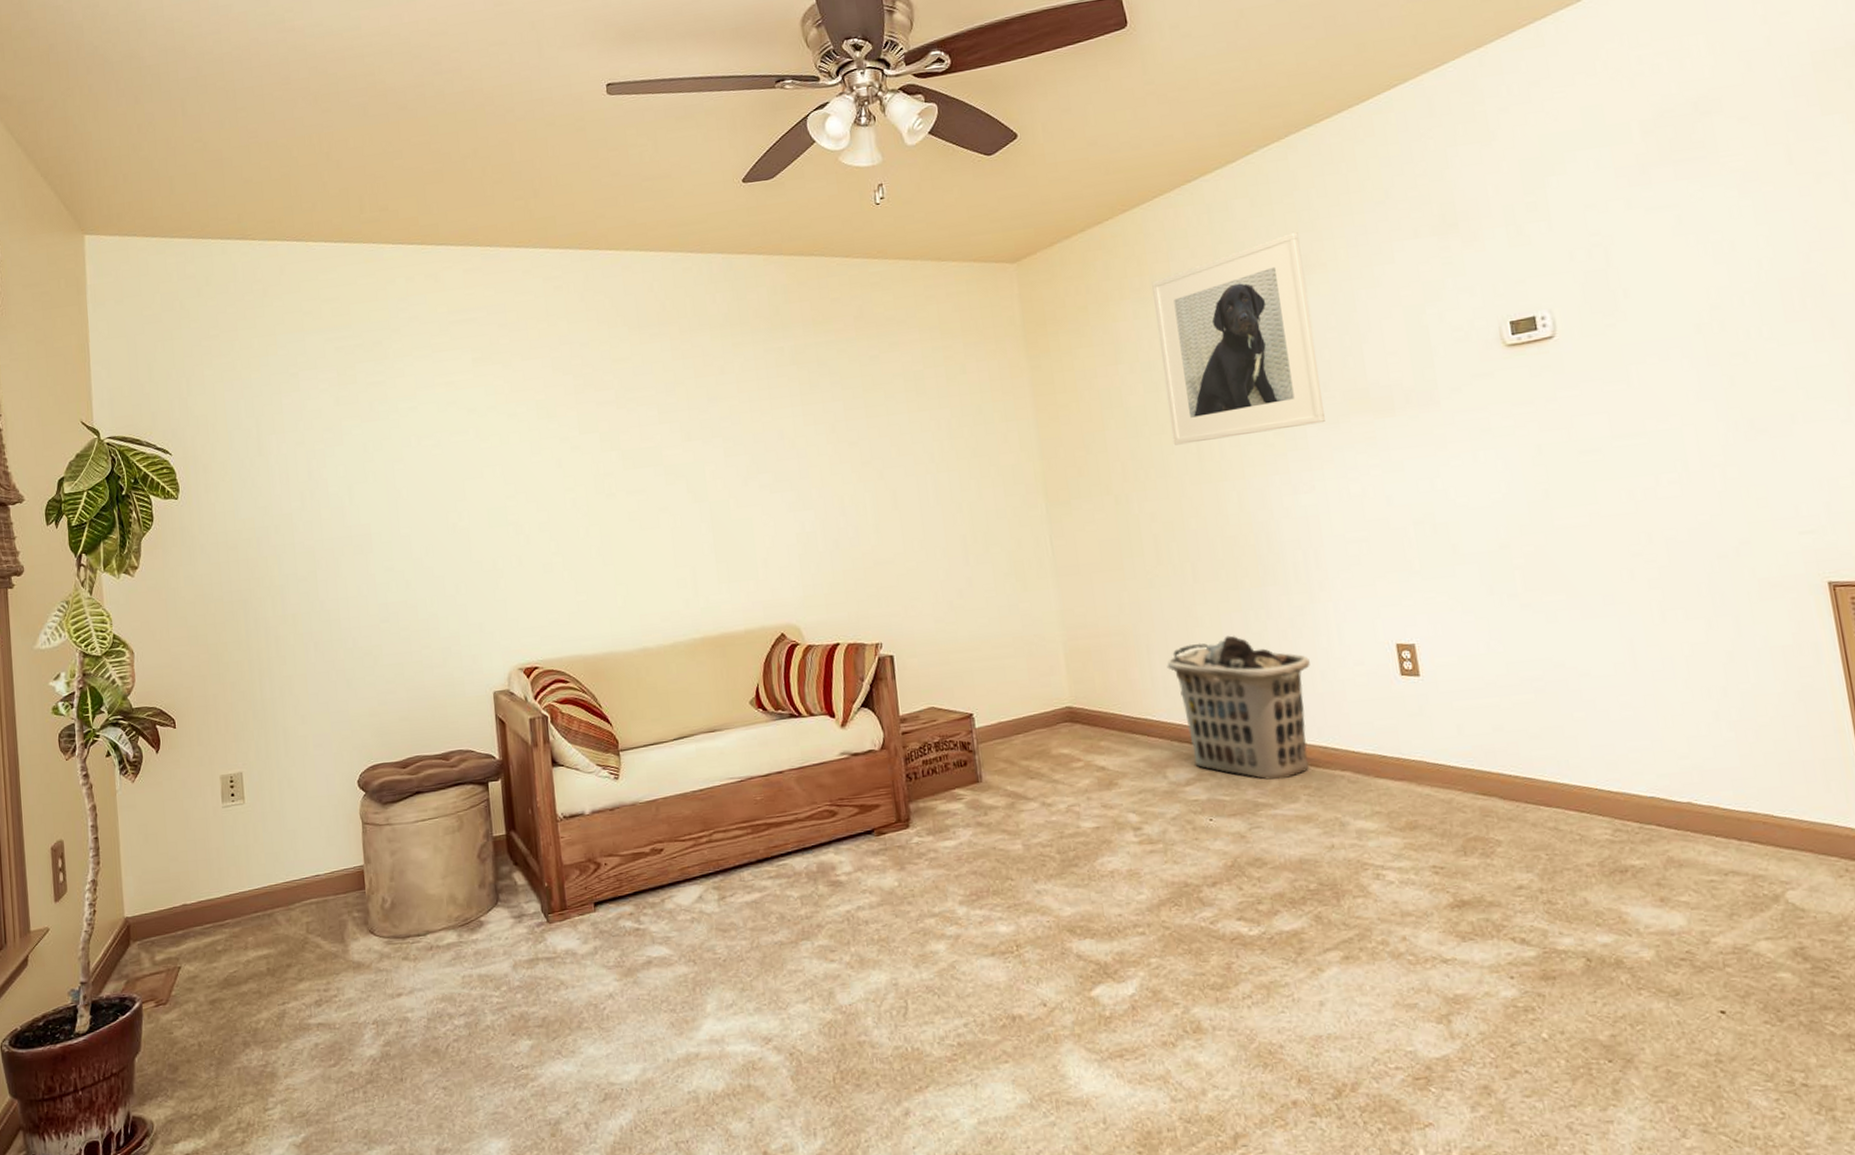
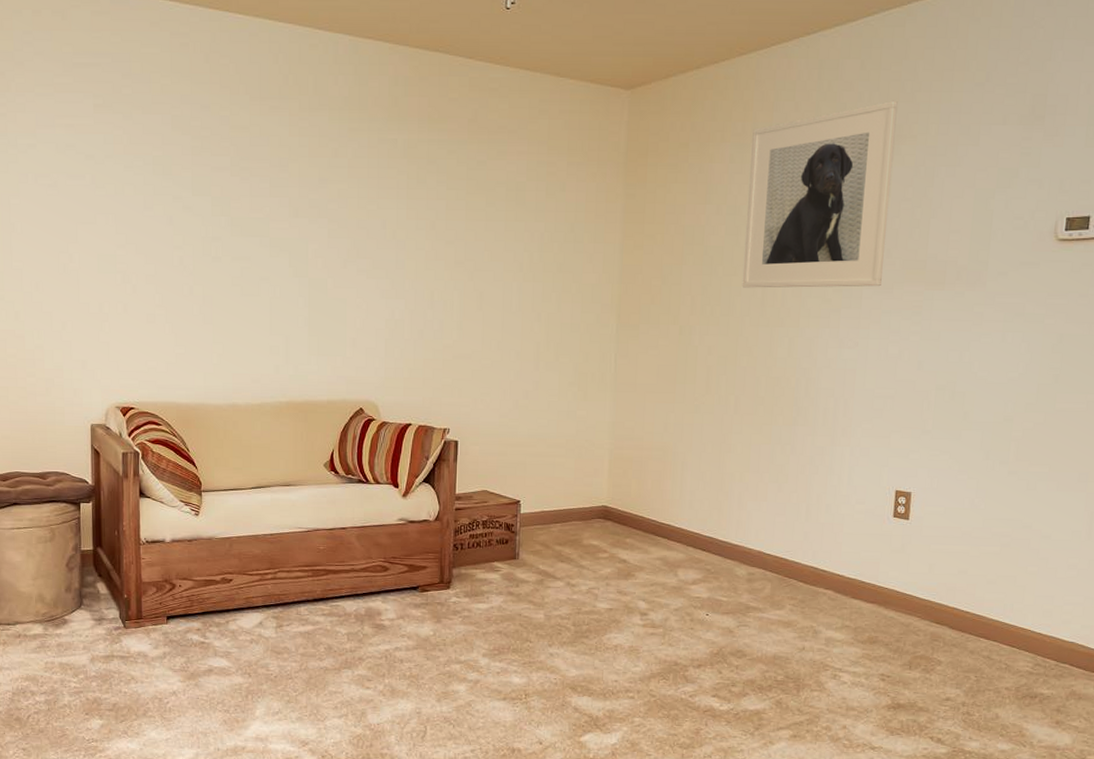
clothes hamper: present [1167,635,1310,780] -> none [696,463,819,590]

